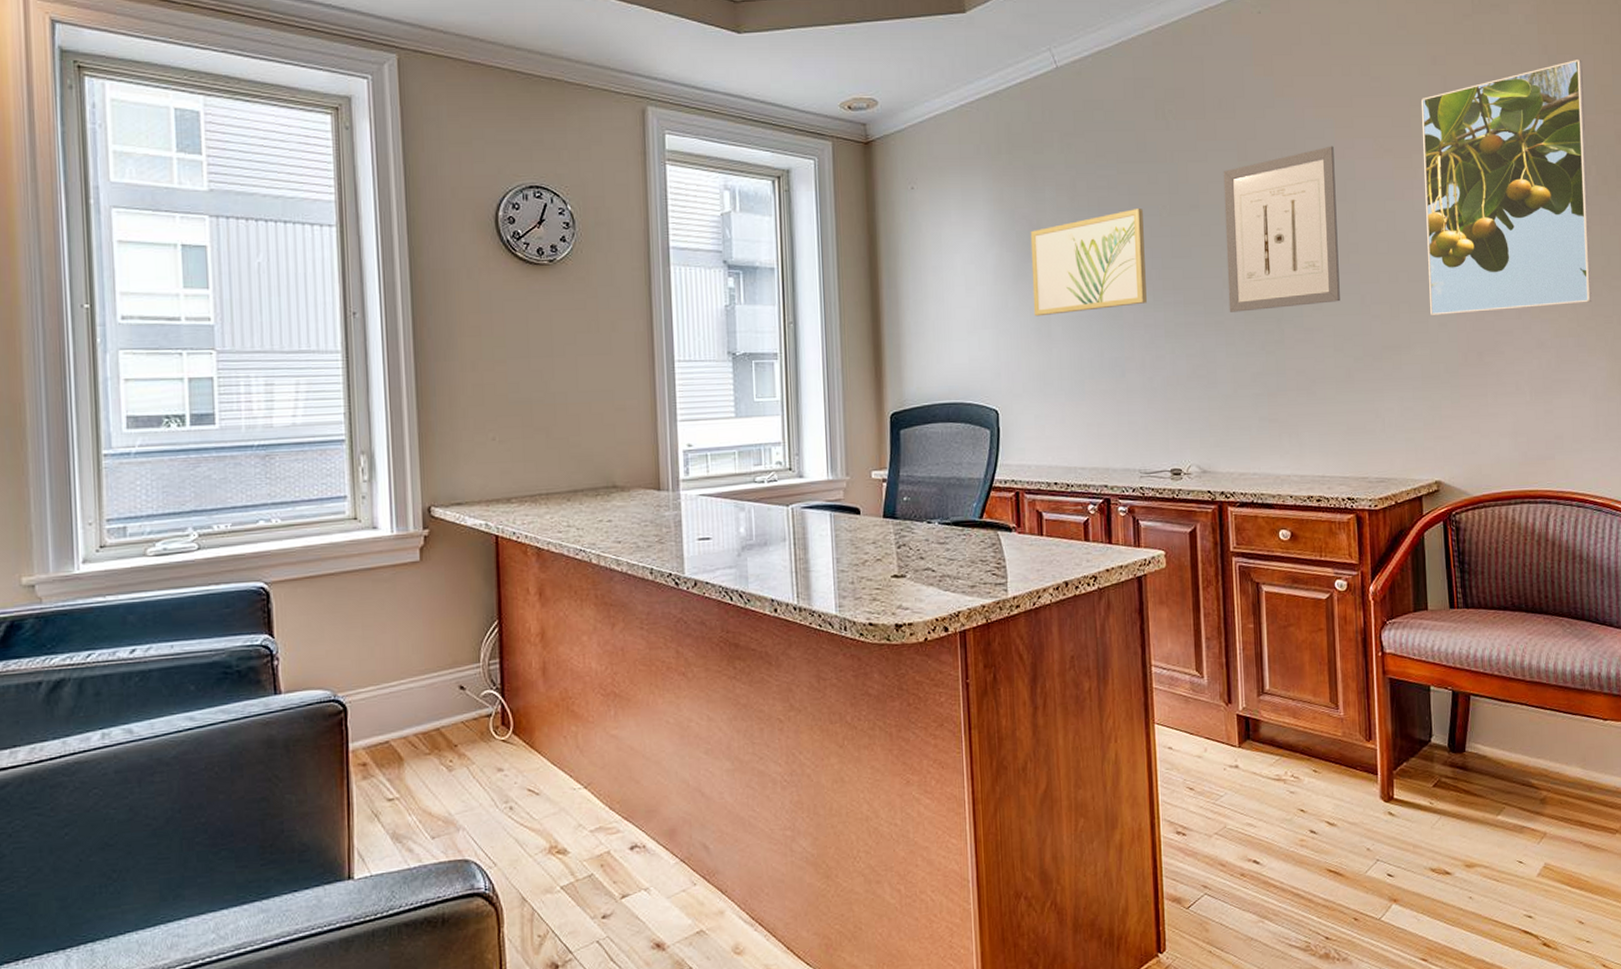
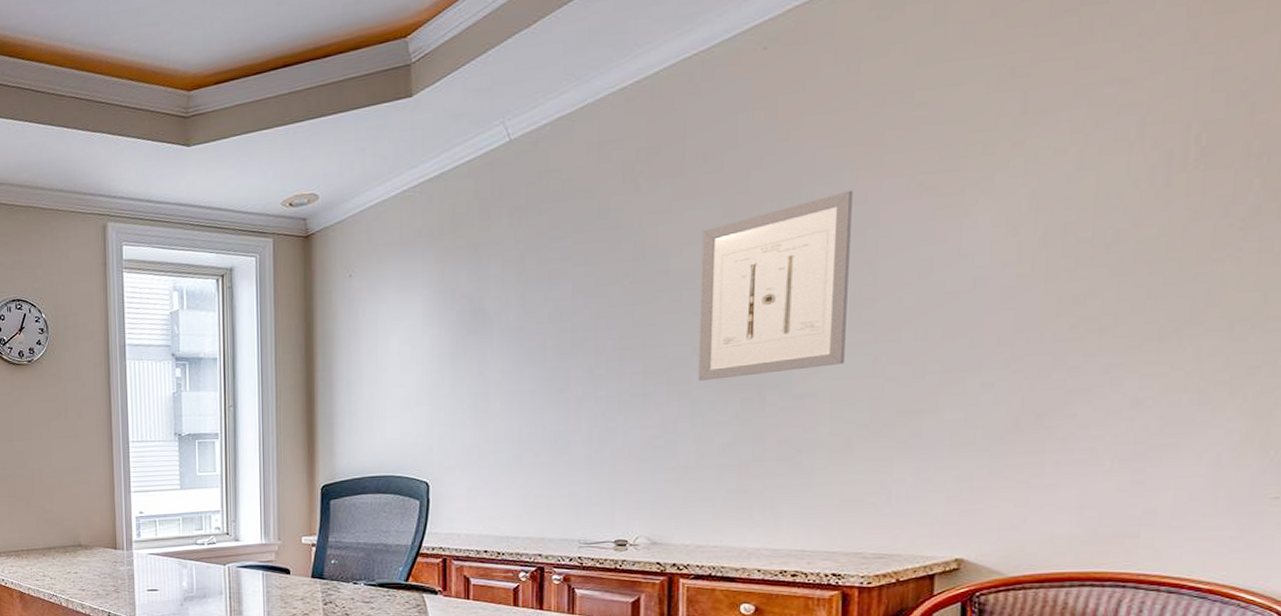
wall art: present [1030,209,1147,317] -> none [471,278,601,393]
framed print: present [1420,58,1592,315] -> none [971,41,1258,375]

